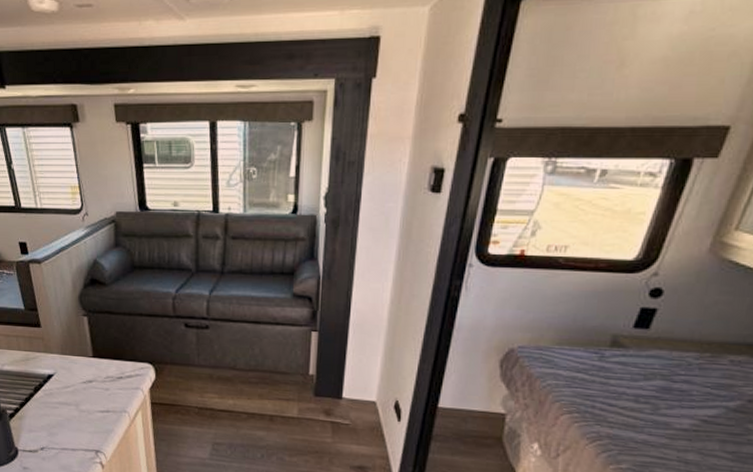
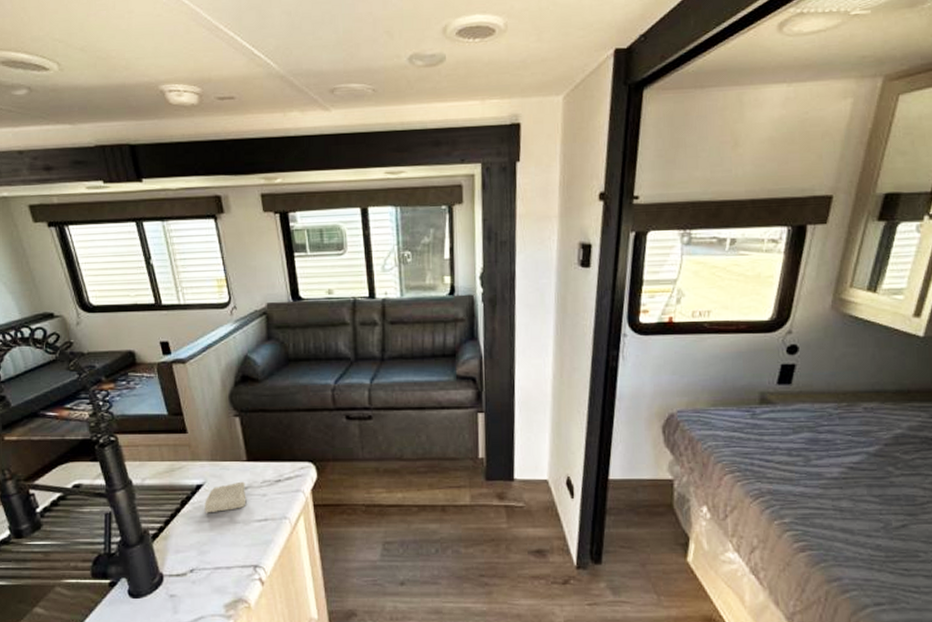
soap bar: none [54,375,91,401] -> present [205,481,247,513]

